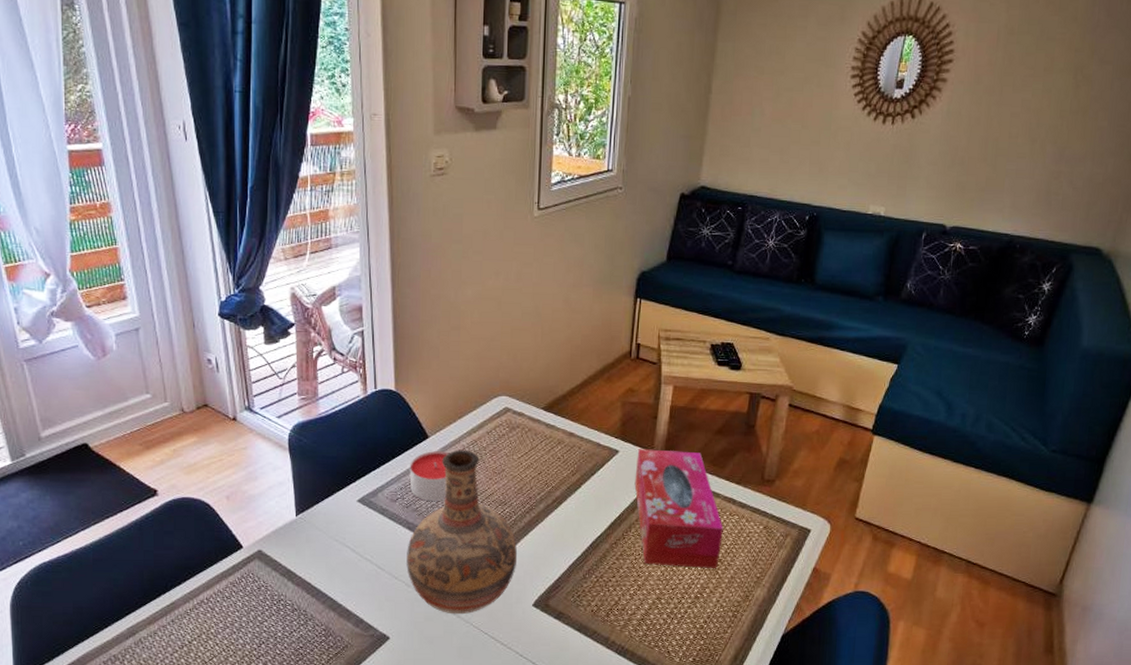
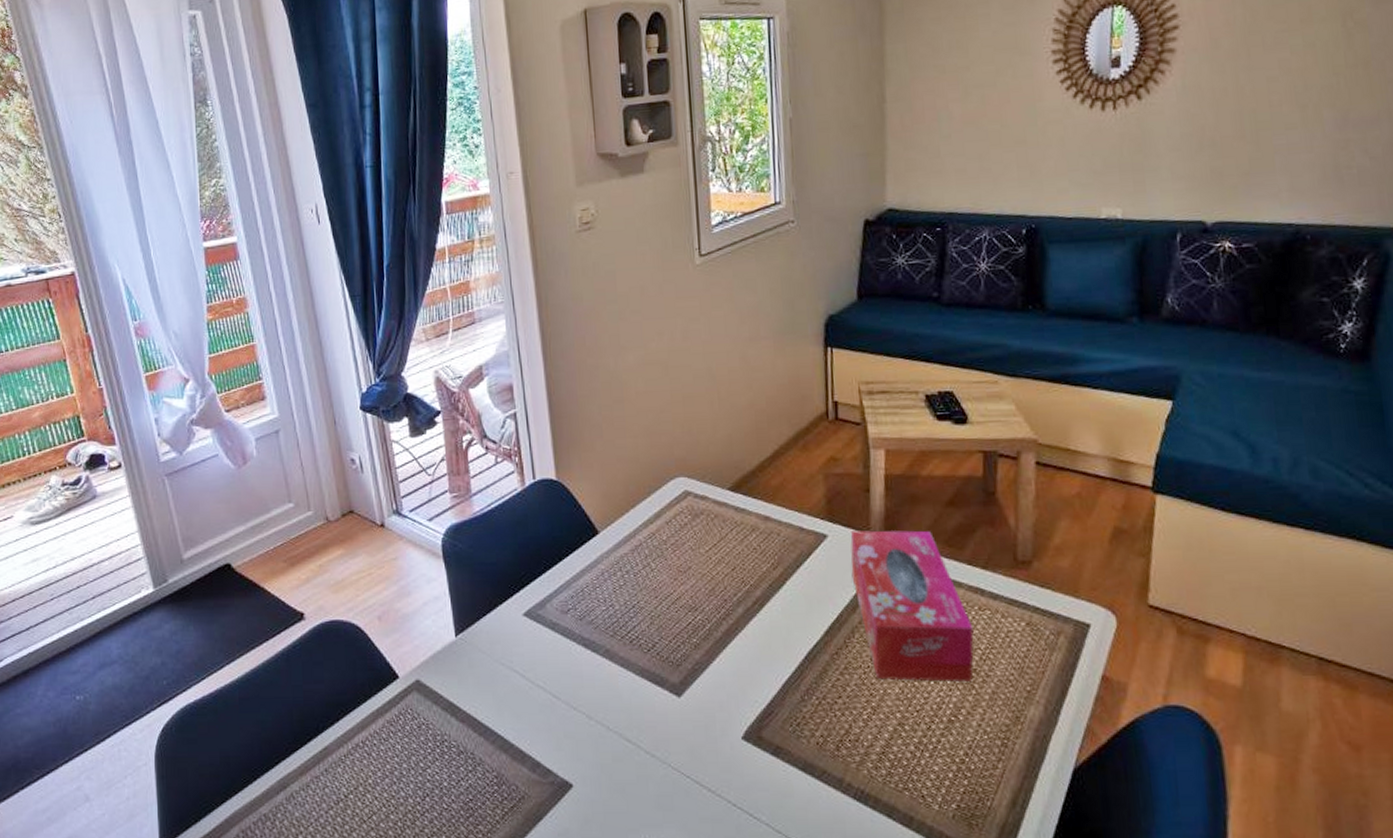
vase: present [406,449,518,615] -> none [584,545,718,753]
candle: present [409,451,450,501] -> none [579,549,625,611]

